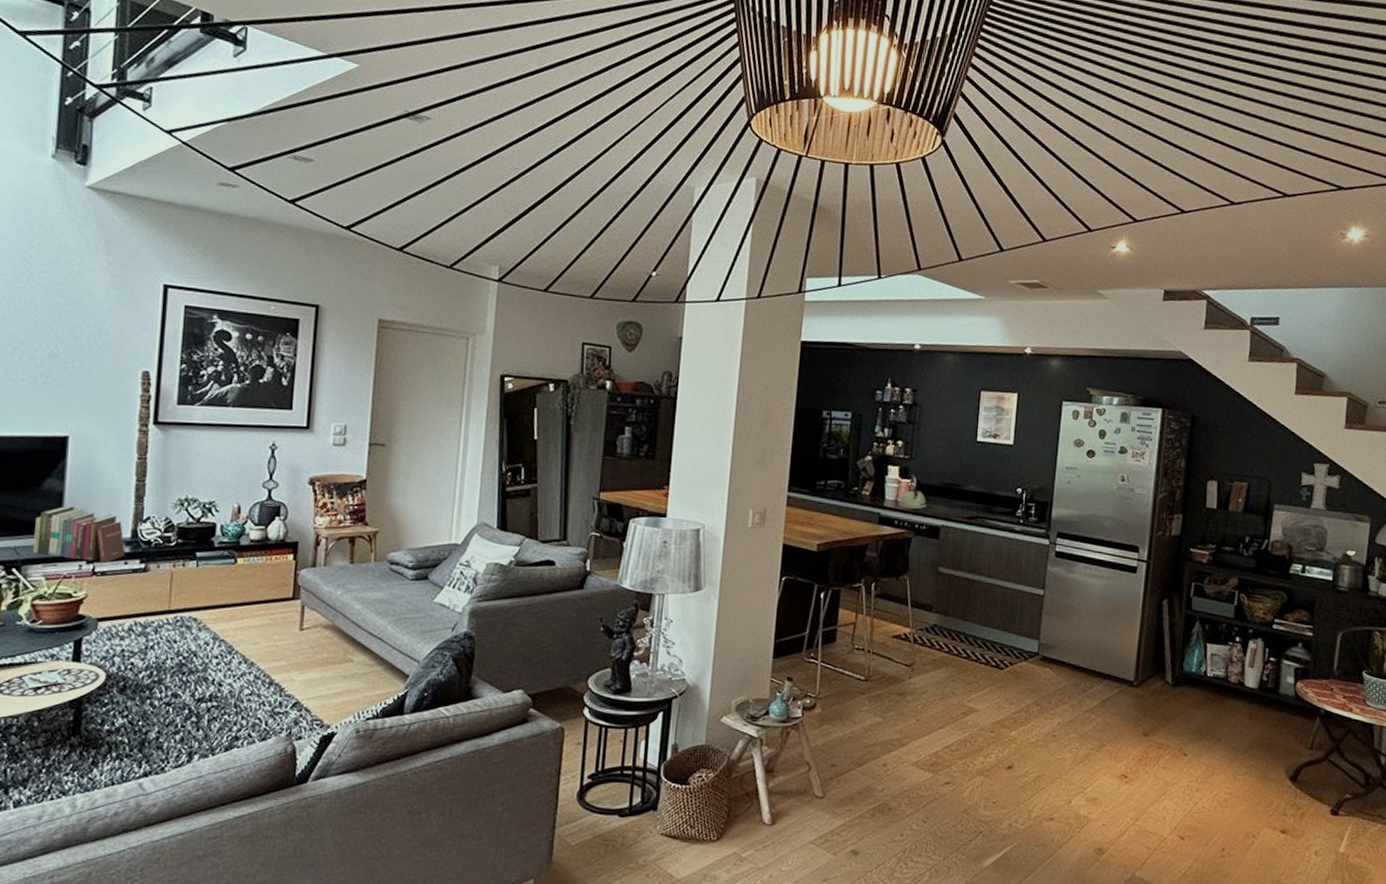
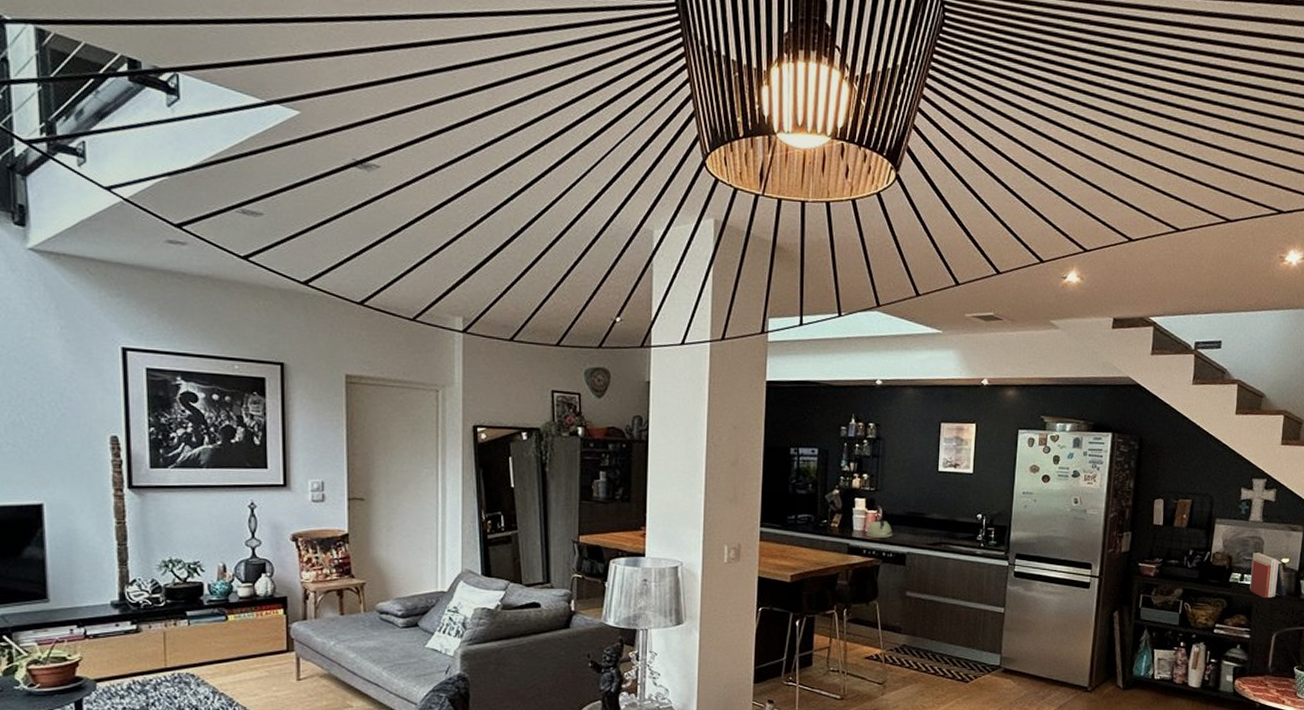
books: present [32,505,126,564] -> none [20,572,116,627]
books: none [1312,542,1353,594] -> present [1249,552,1287,599]

